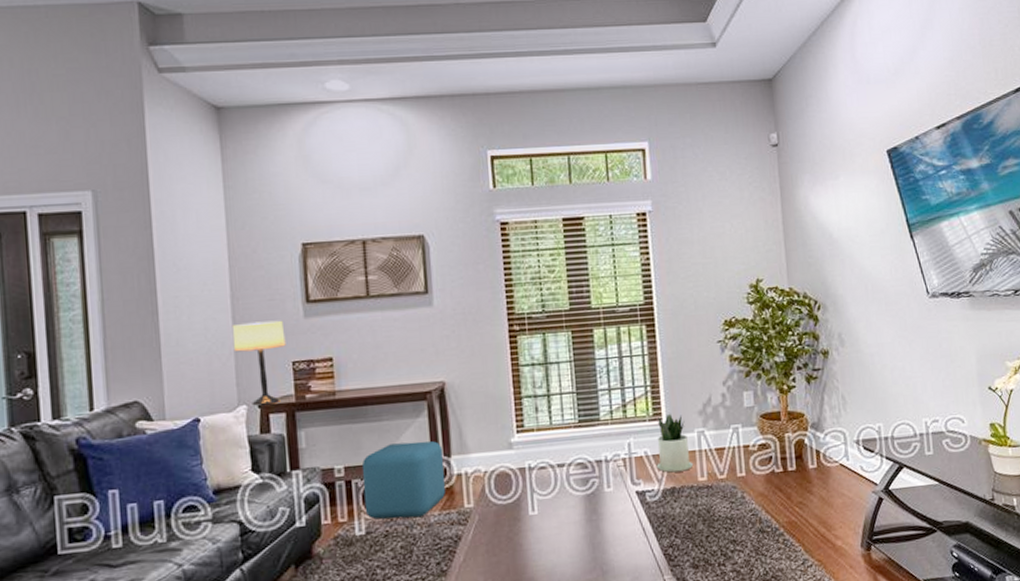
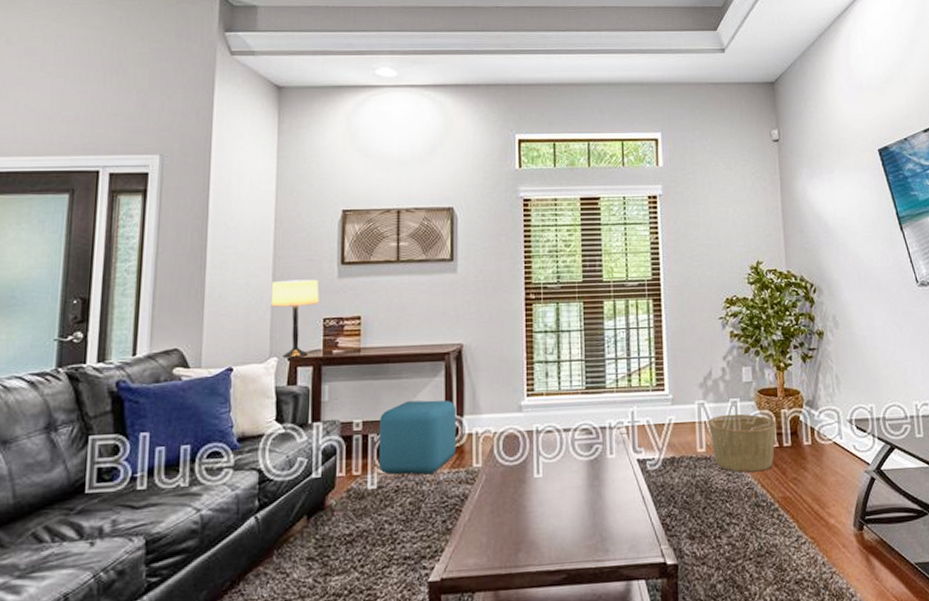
planter: present [656,413,694,473] -> none [657,384,693,443]
basket: none [708,439,781,500] -> present [707,413,777,473]

